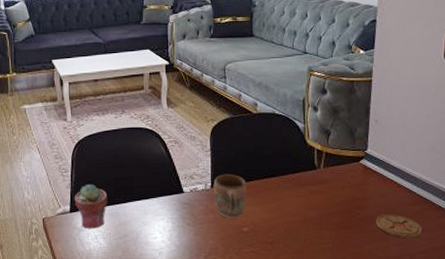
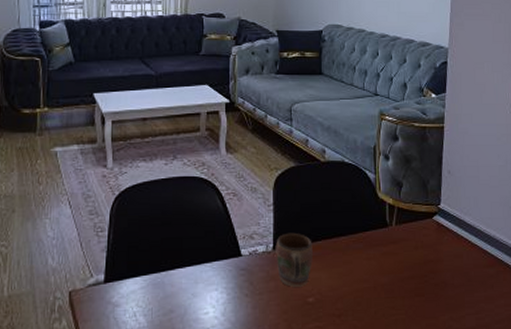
potted succulent: present [74,184,108,229] -> none [110,246,152,304]
coaster: present [376,214,422,239] -> none [451,278,498,306]

